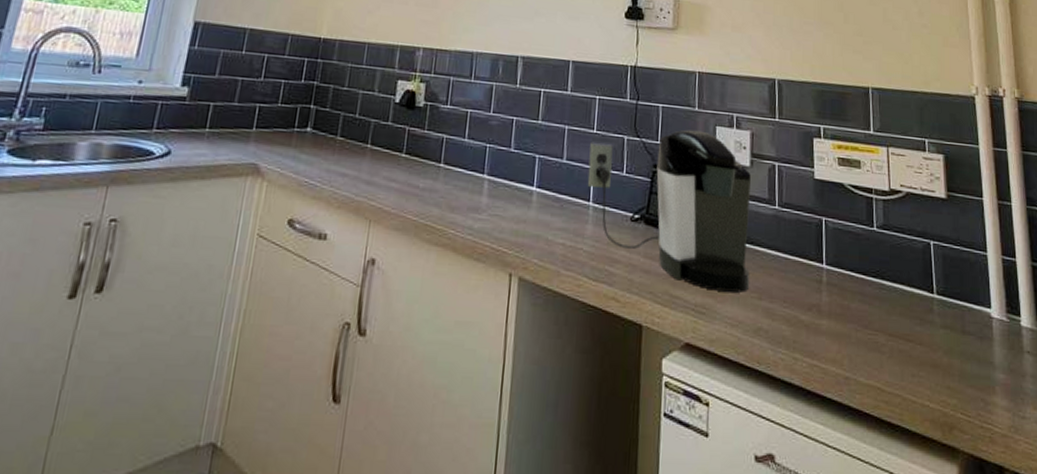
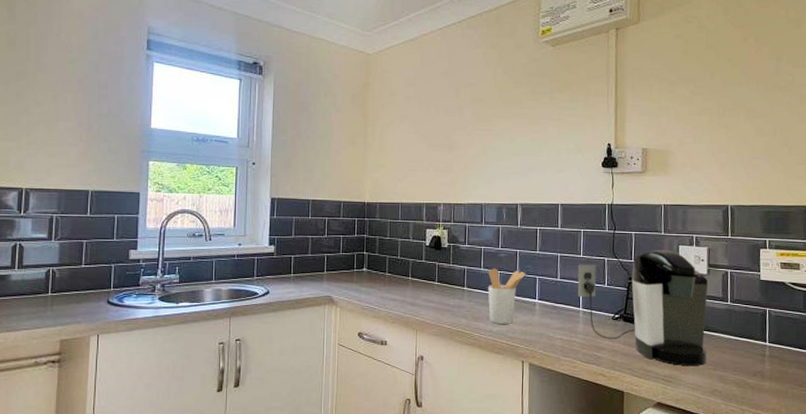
utensil holder: none [469,139,523,219] -> present [488,268,526,324]

